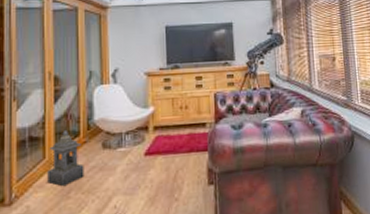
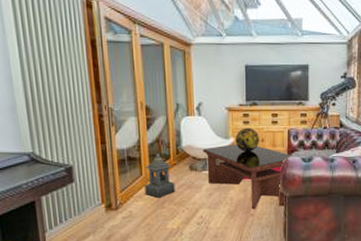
coffee table: none [118,113,219,191] -> present [202,144,291,209]
decorative globe: none [155,93,184,123] -> present [235,128,260,152]

